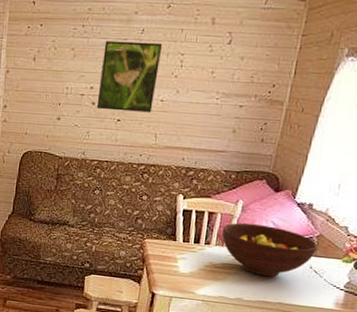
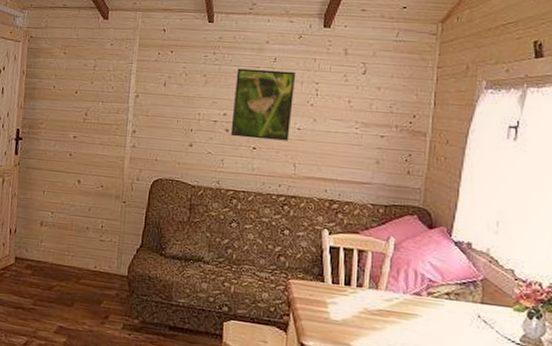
fruit bowl: present [222,223,318,277] -> none [375,262,484,327]

